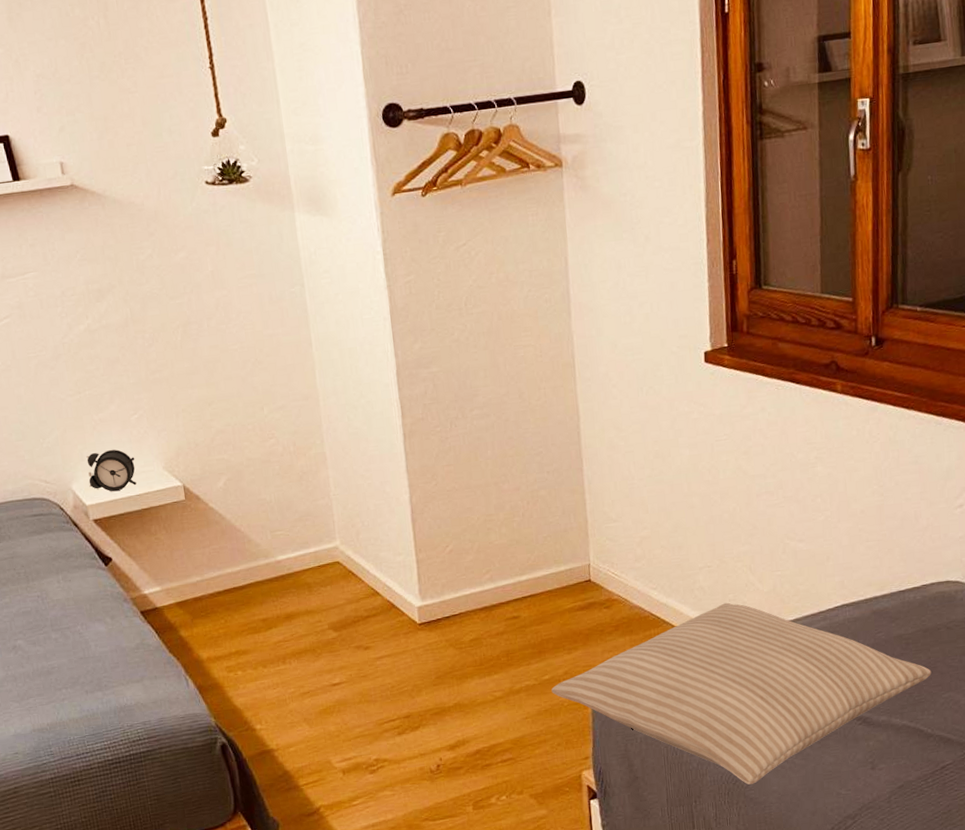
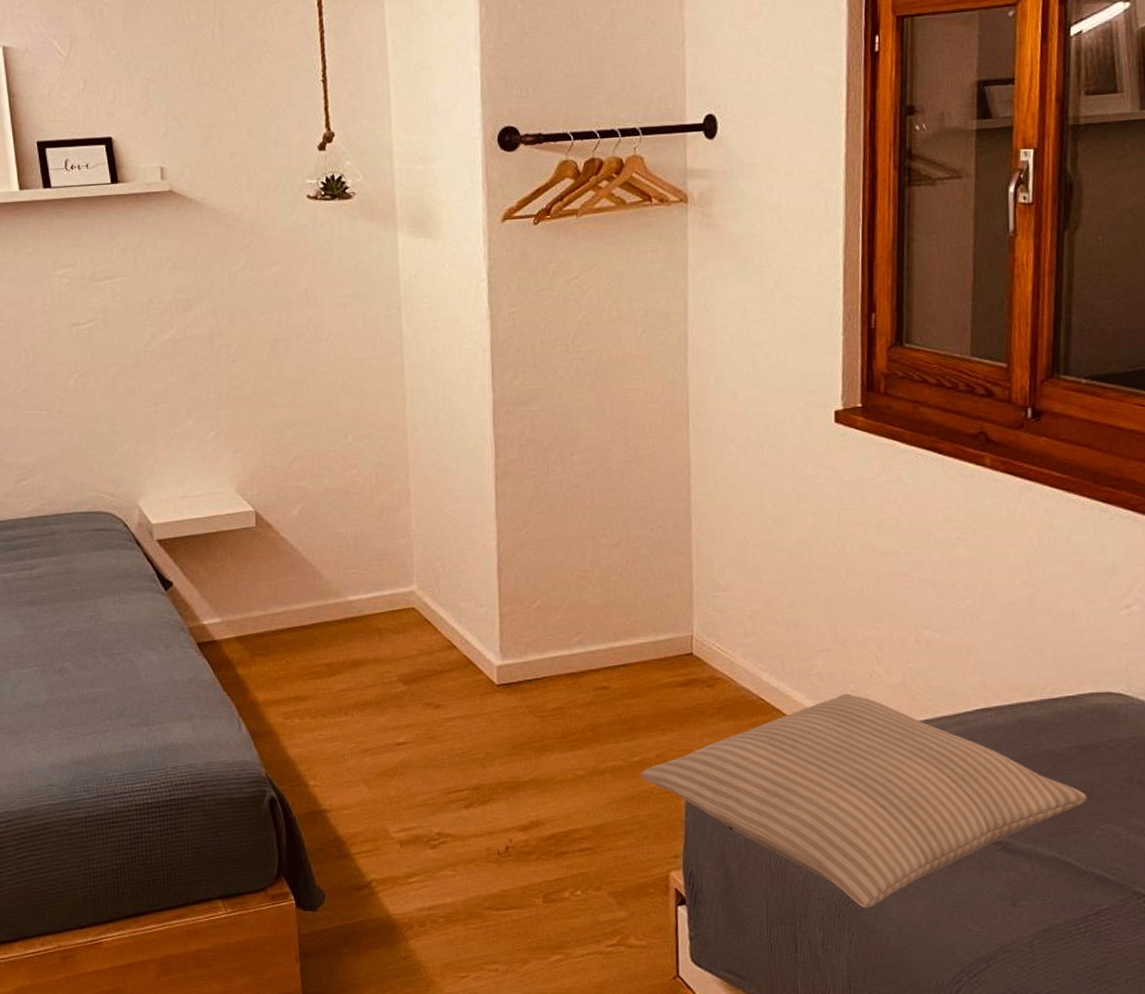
alarm clock: present [86,449,137,492] -> none [156,467,207,512]

